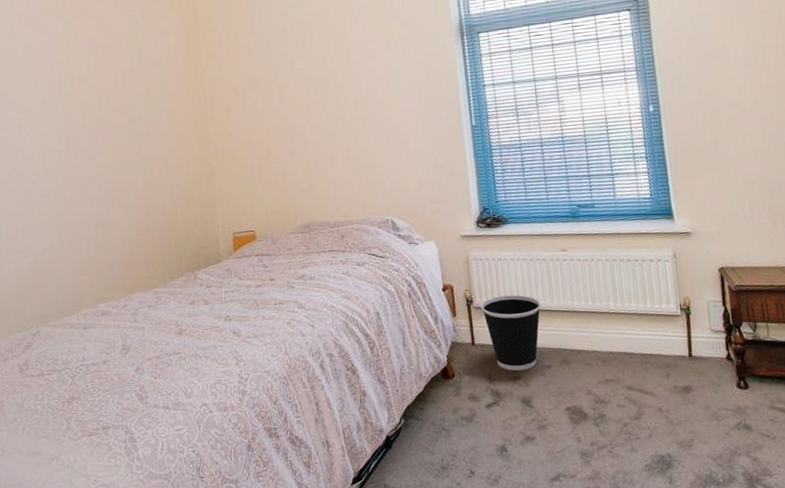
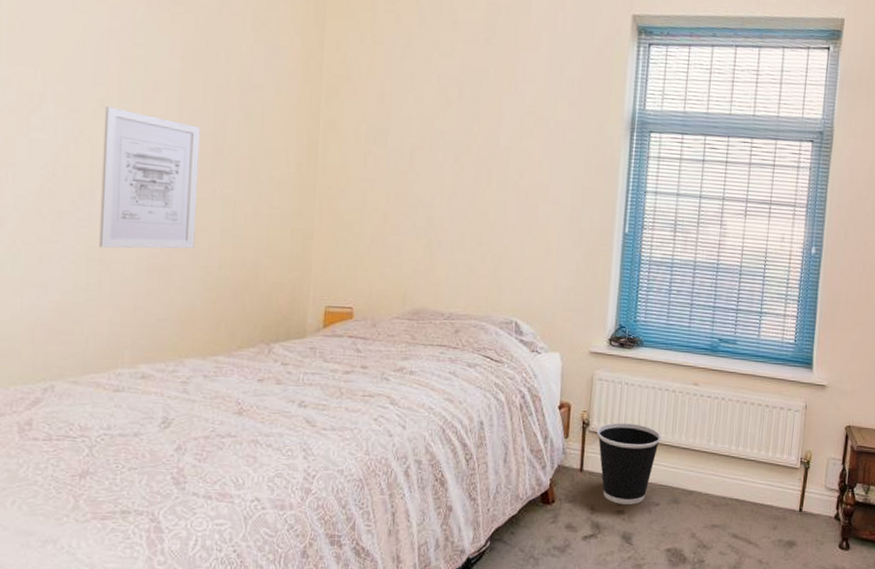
wall art: none [45,103,125,214] -> present [99,107,200,249]

